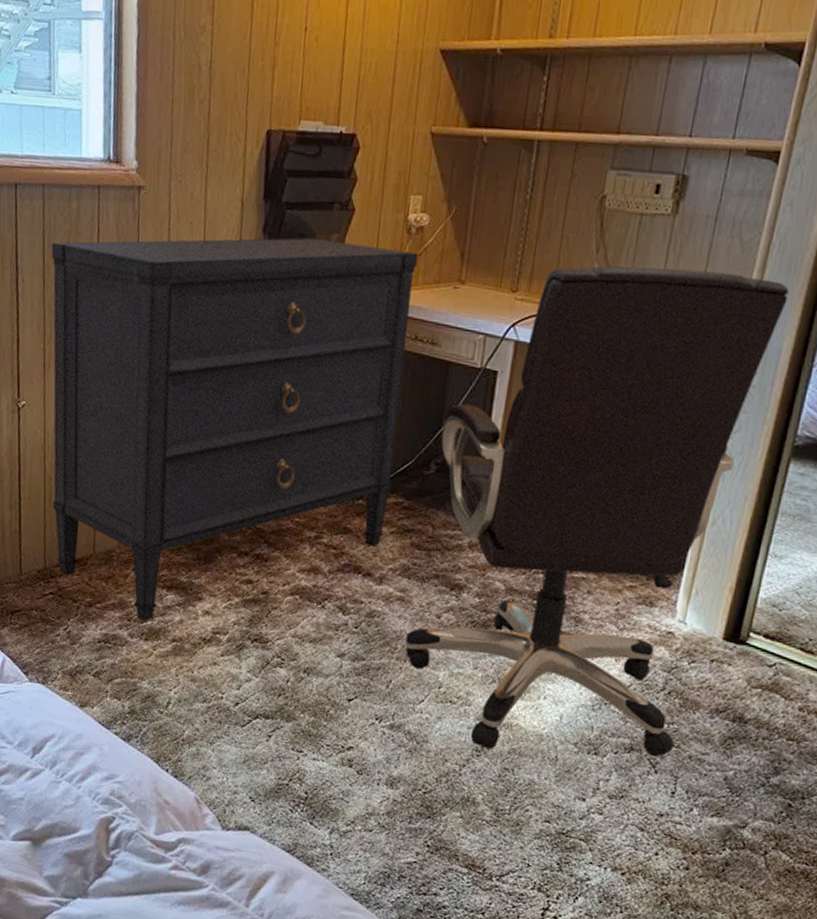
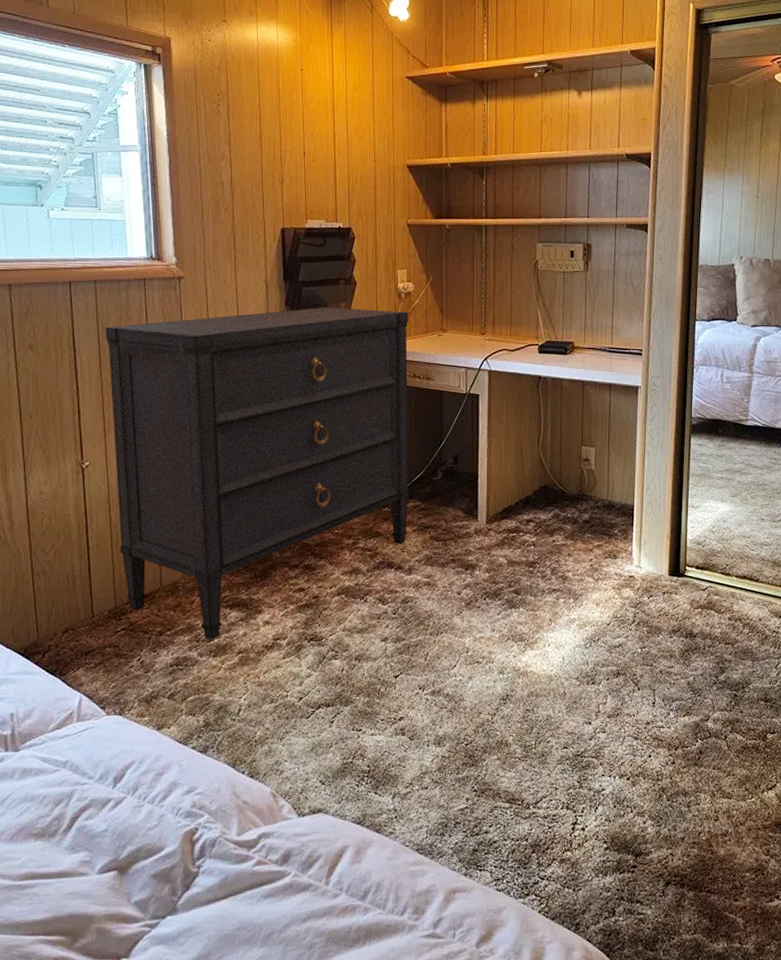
chair: present [405,265,789,758] -> none [436,308,670,696]

